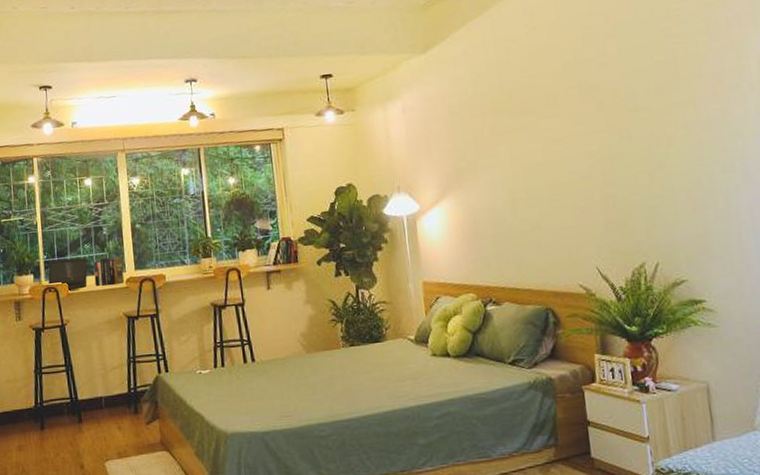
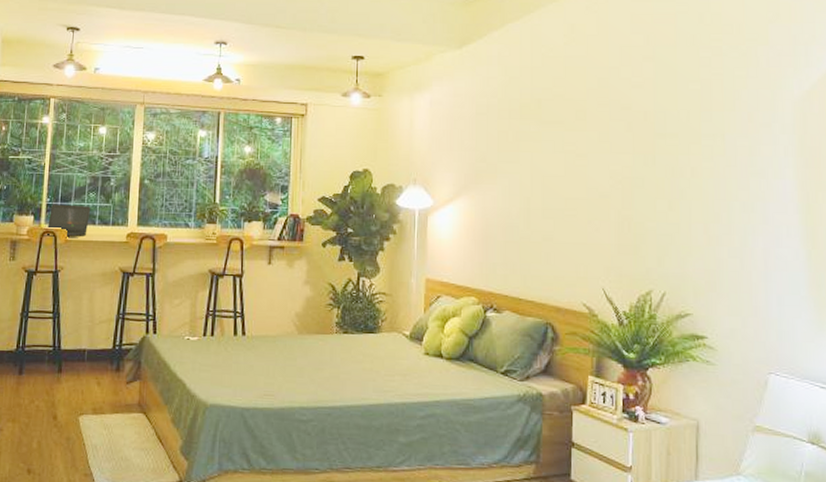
books: present [93,256,125,287] -> none [95,209,126,239]

